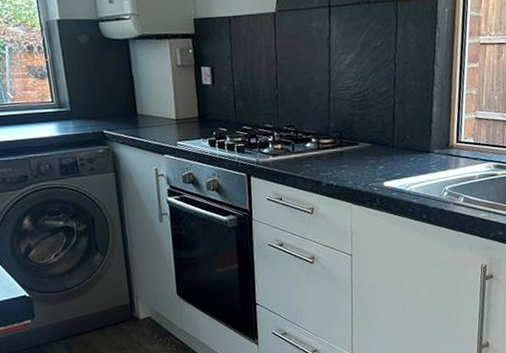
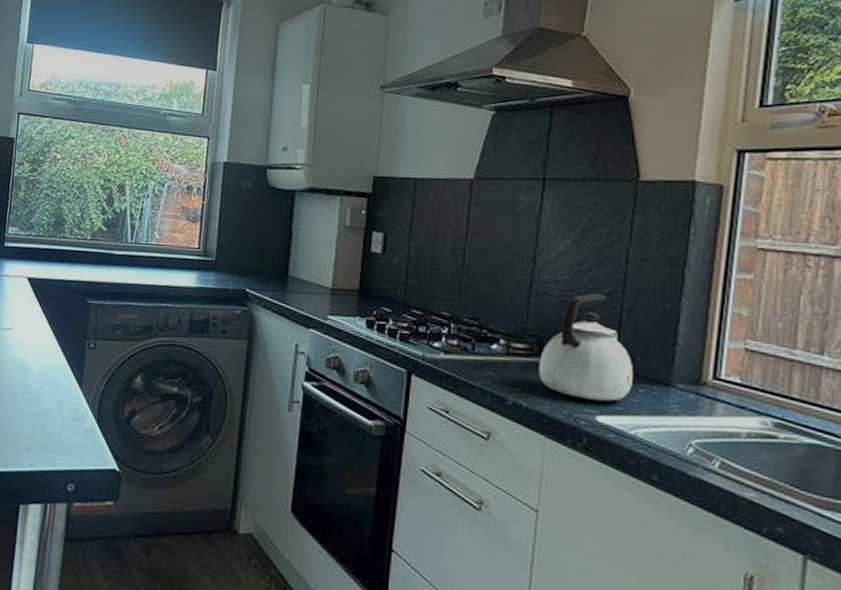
kettle: none [341,92,406,172] -> present [539,293,633,402]

